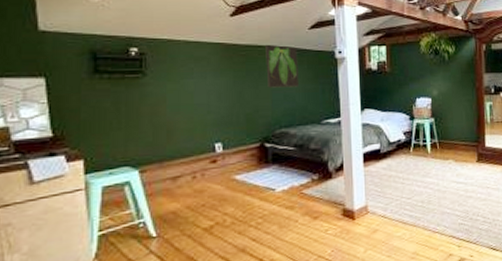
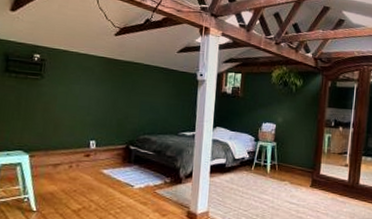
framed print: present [266,44,298,88] -> none [138,62,166,101]

